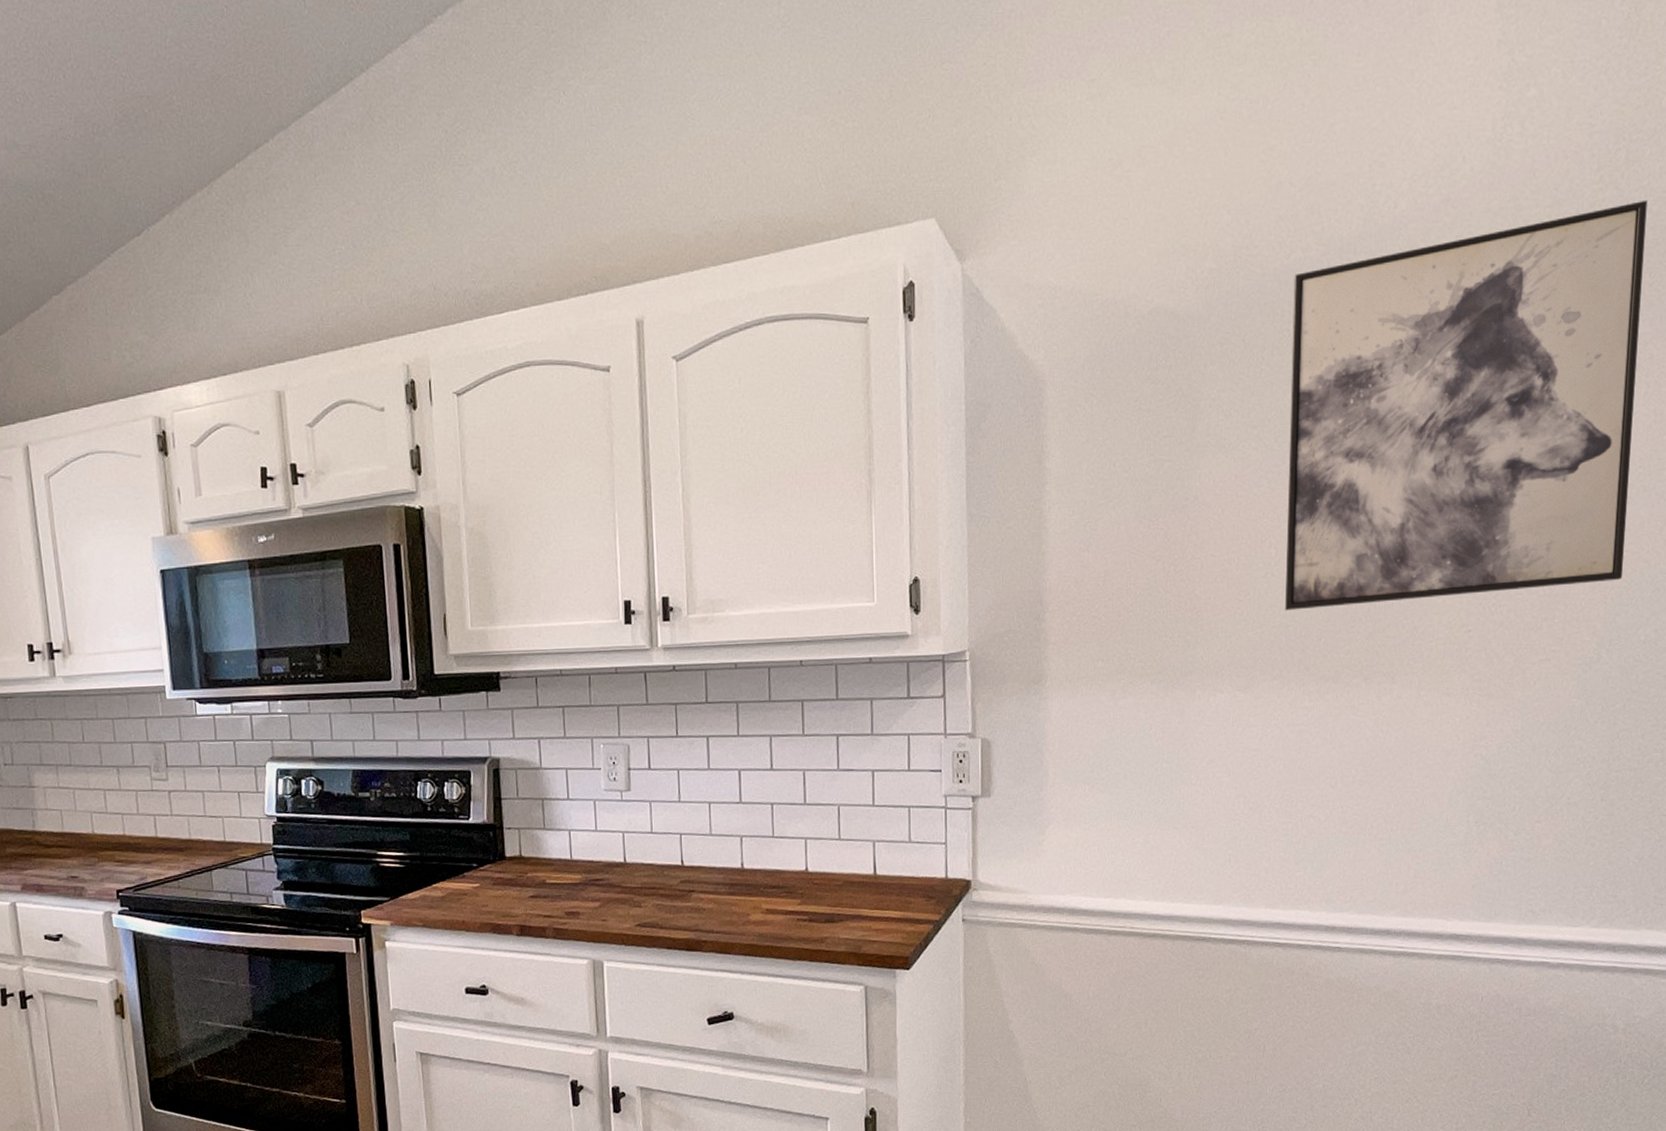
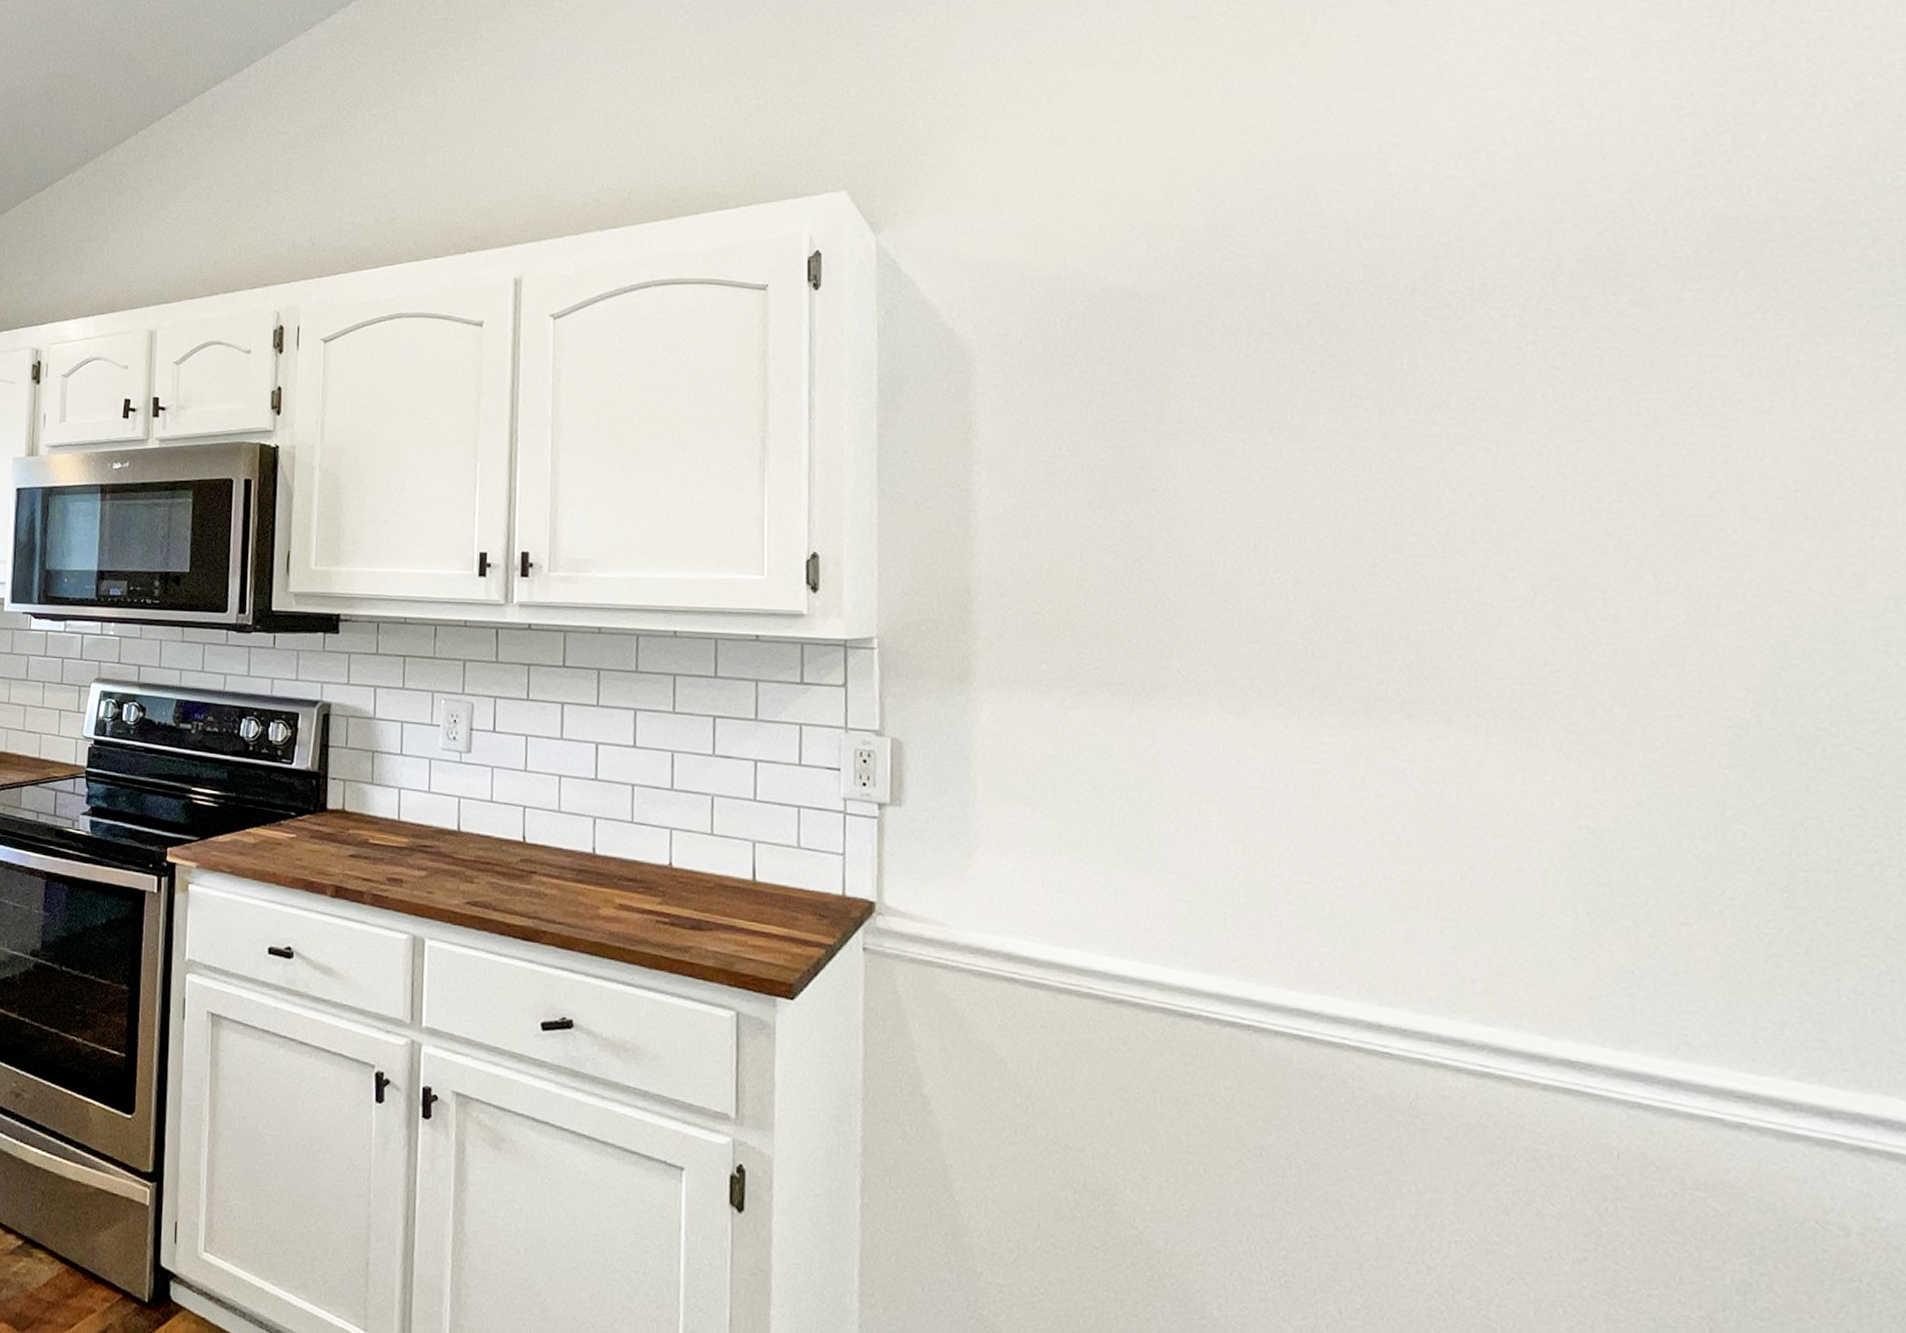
wall art: present [1285,199,1648,611] -> none [1286,187,1786,627]

